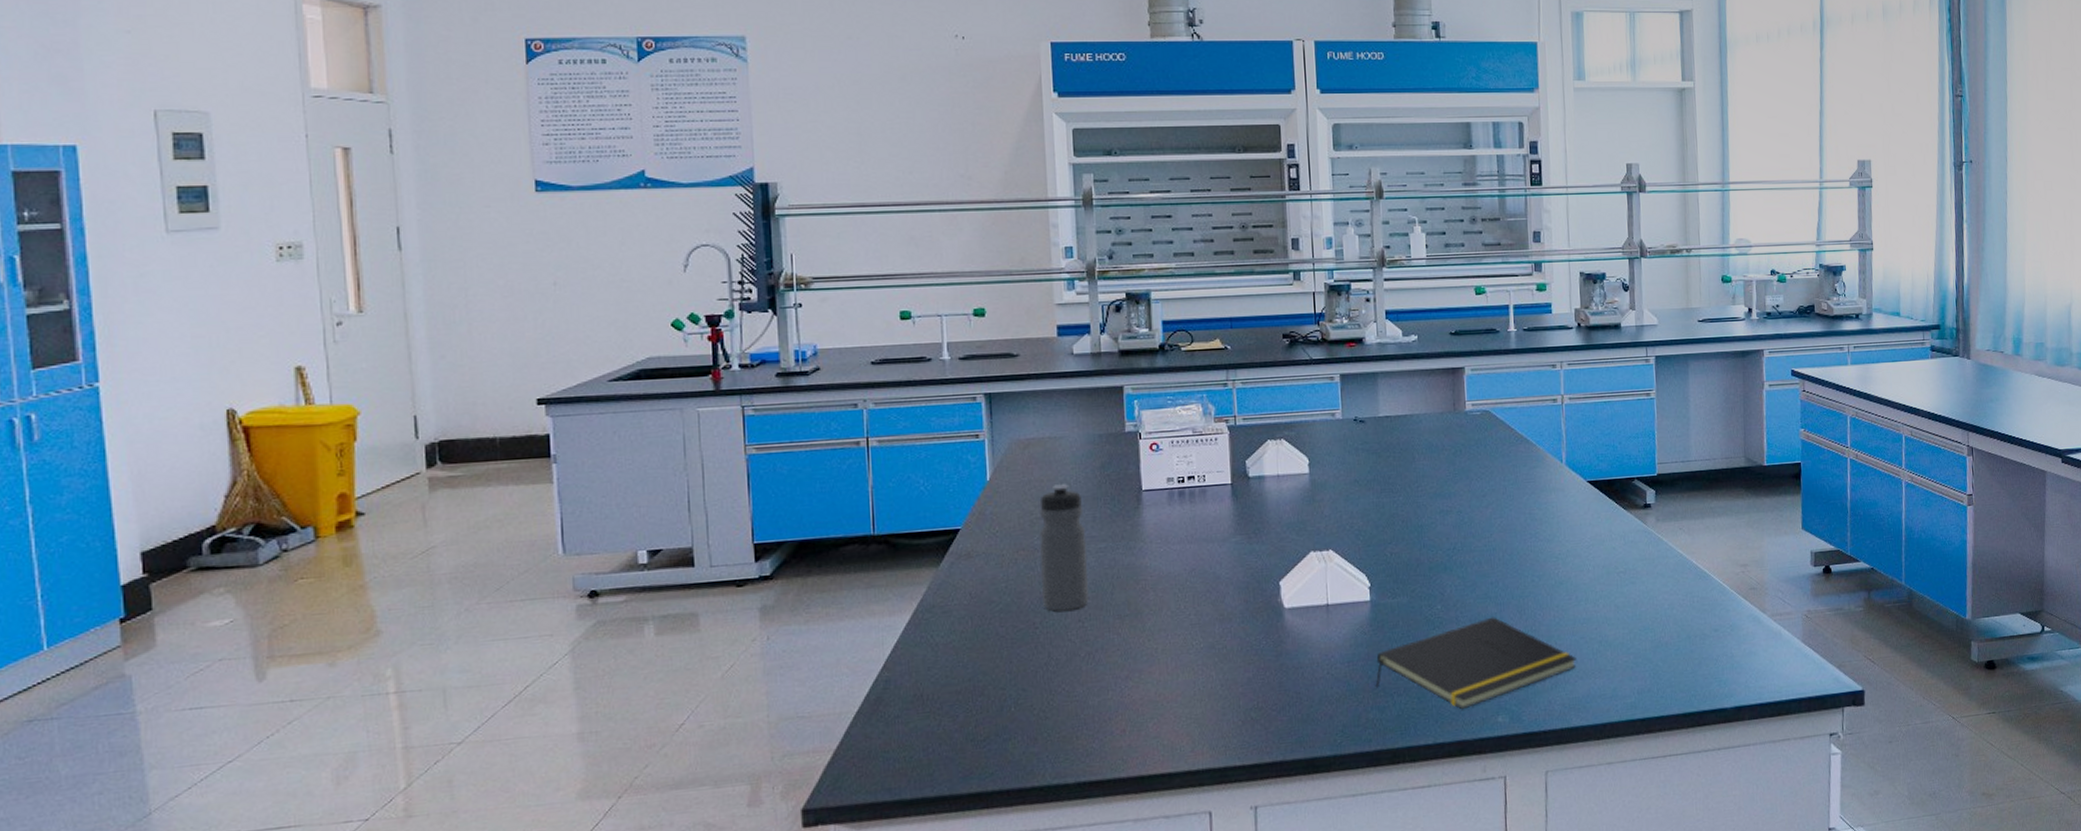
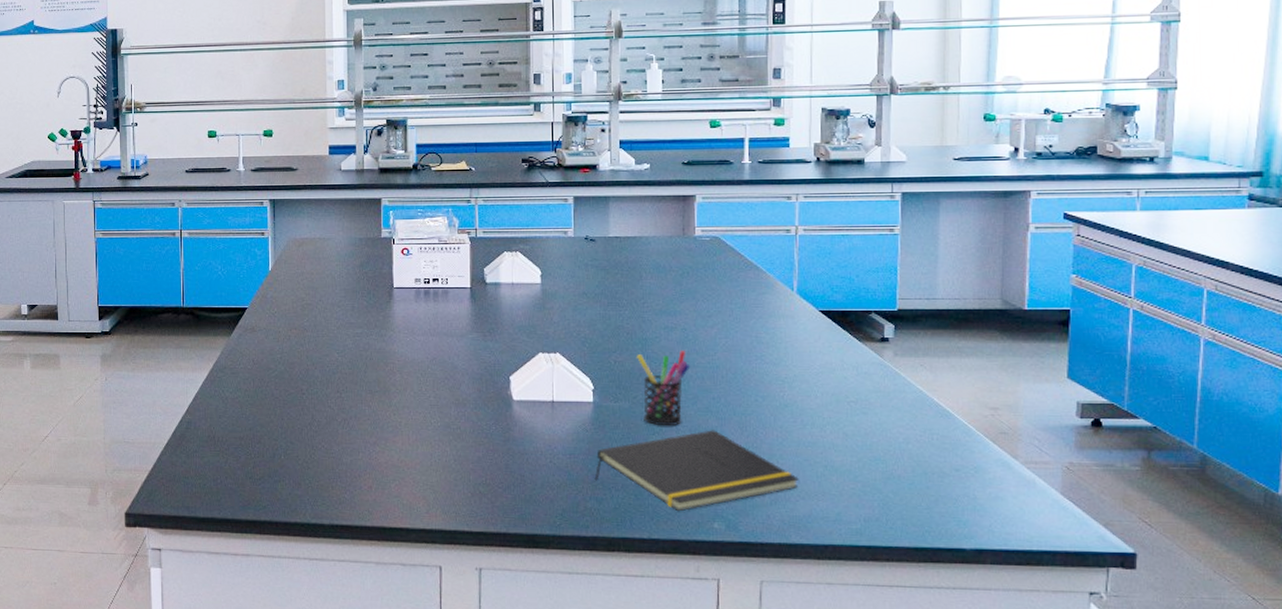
water bottle: present [1039,483,1089,611] -> none [309,276,346,382]
pen holder: none [1413,535,1468,619] -> present [637,351,691,426]

